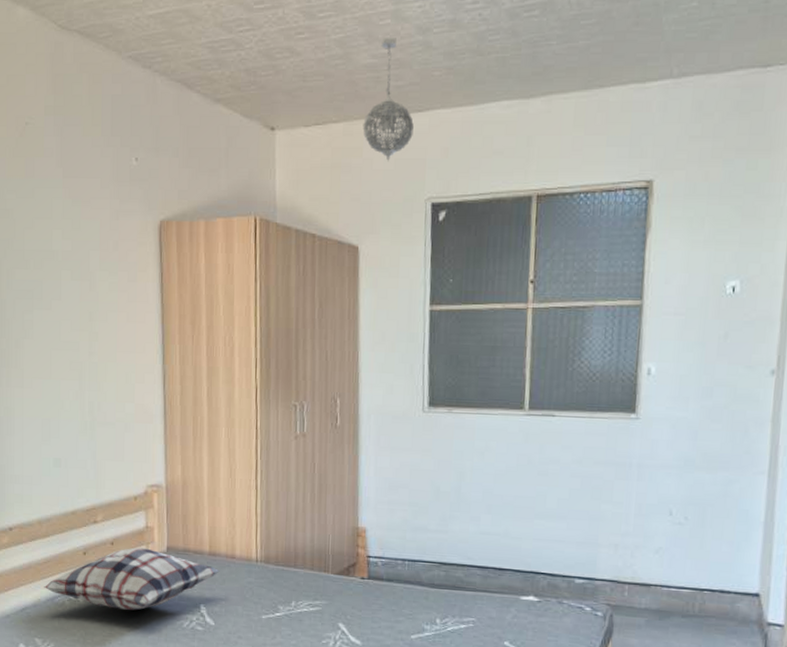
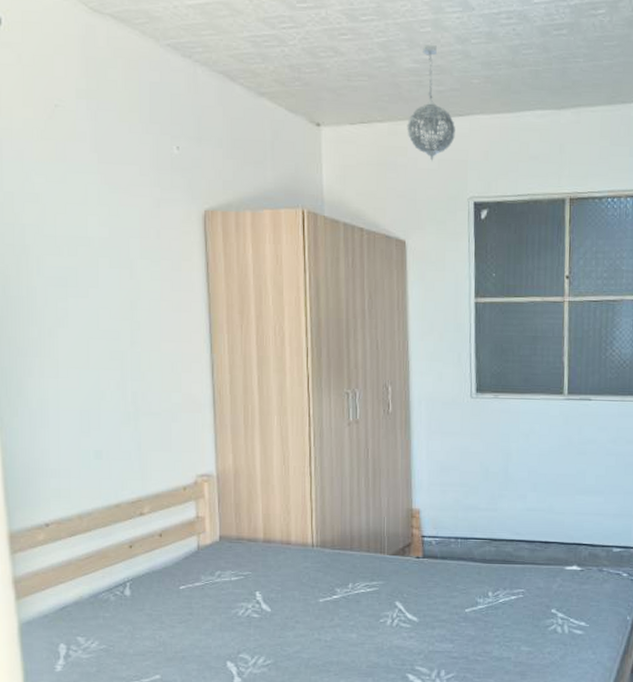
cushion: present [44,547,220,611] -> none [86,538,275,603]

